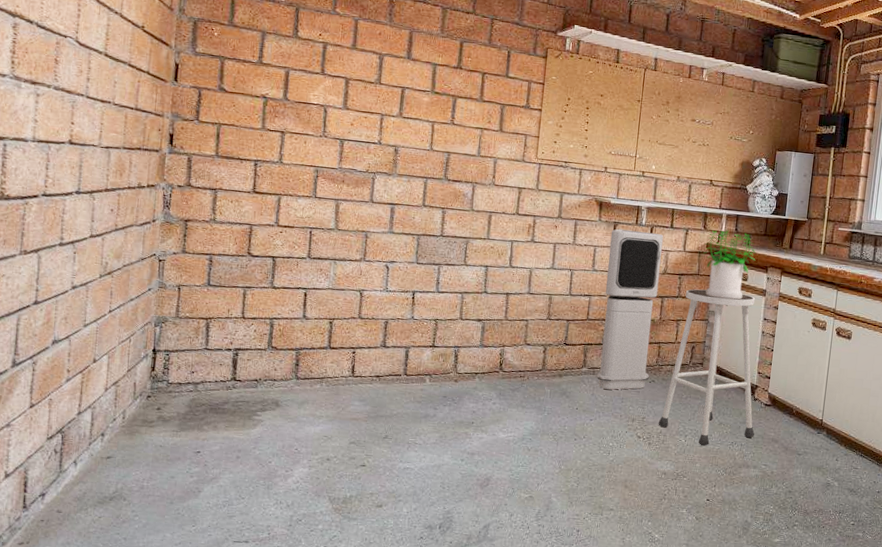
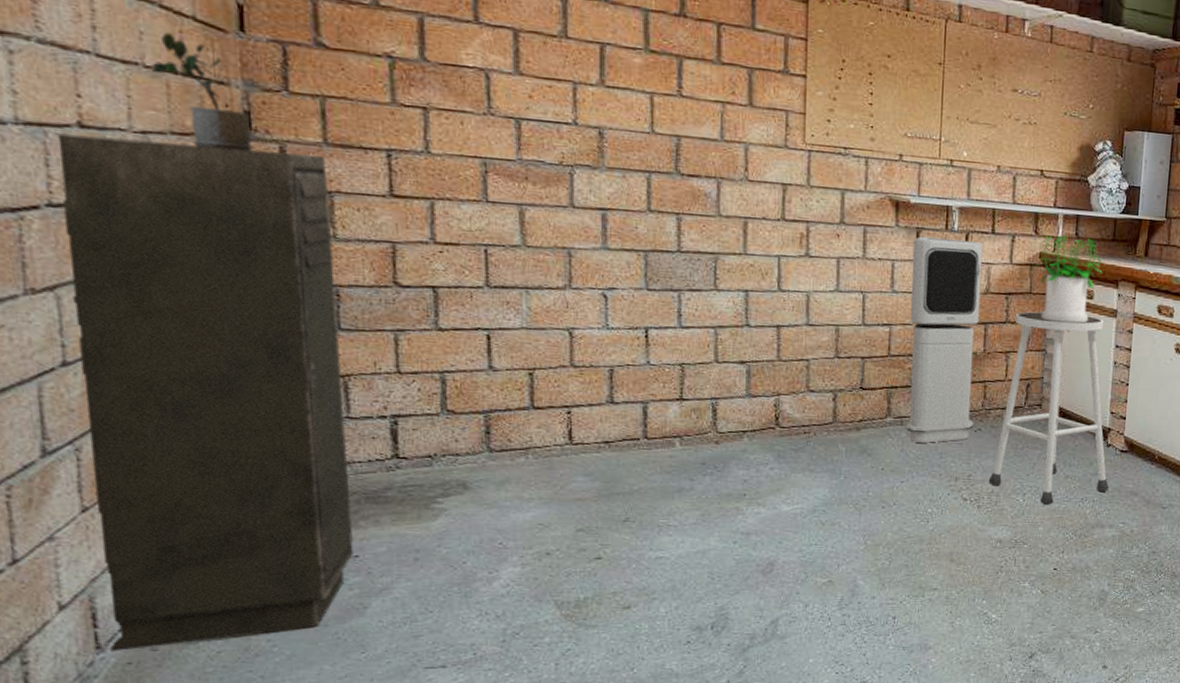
storage cabinet: none [31,147,215,512] -> present [55,133,354,653]
potted plant: none [118,82,173,161] -> present [152,32,253,152]

